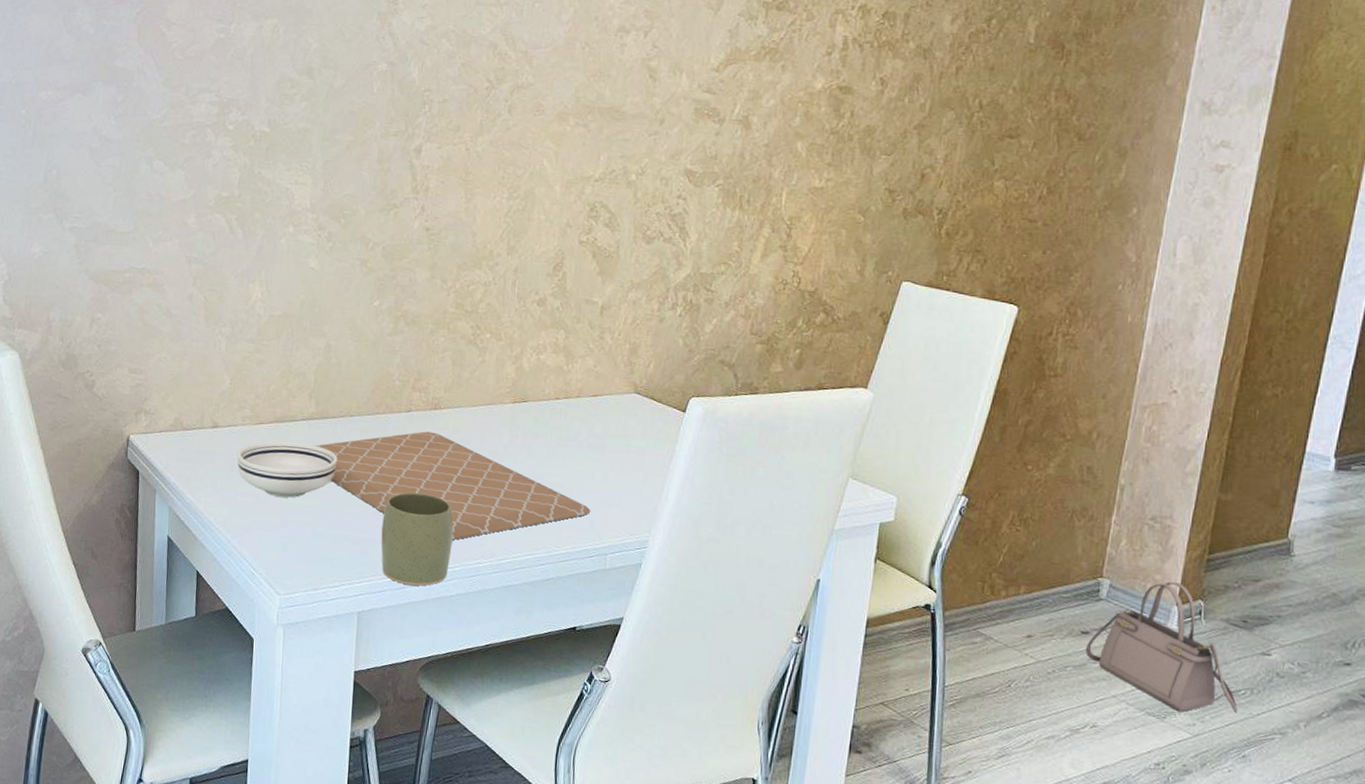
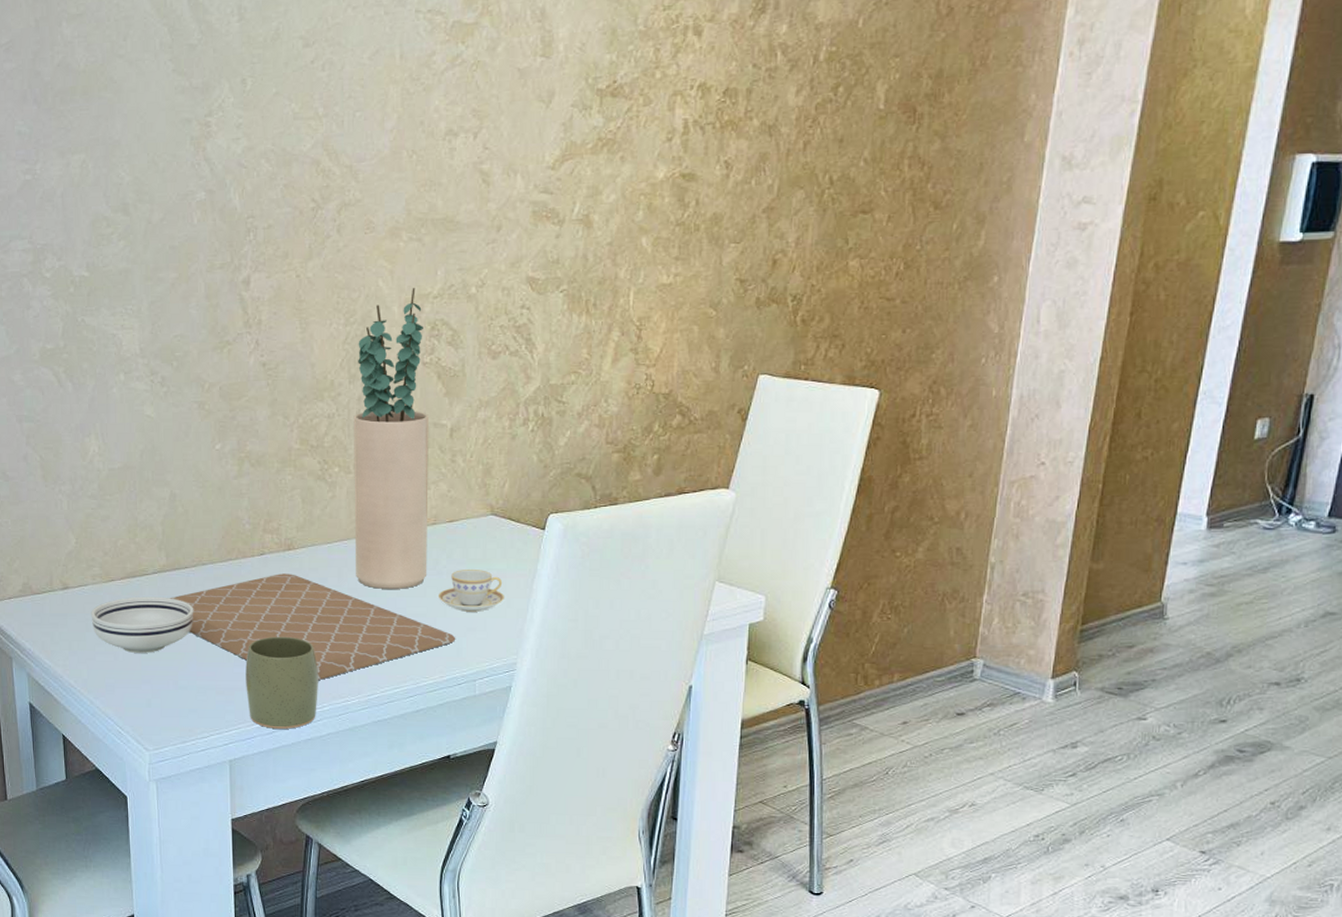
vase: none [498,170,583,458] -> present [353,288,429,589]
teacup: none [577,443,641,487] -> present [439,570,504,612]
handbag: present [1086,582,1237,714] -> none [962,656,1114,783]

